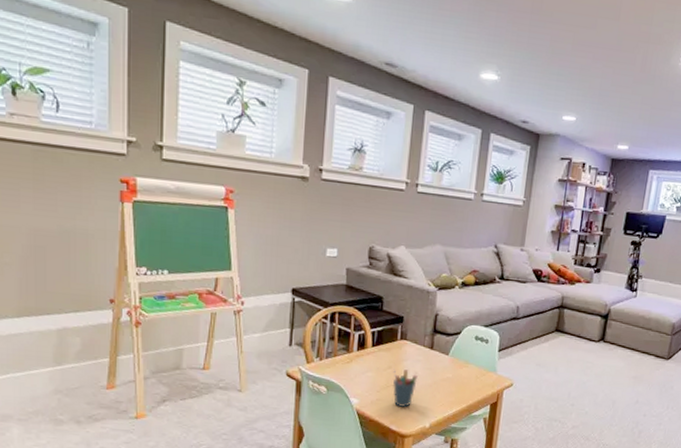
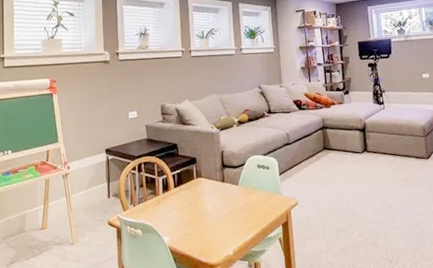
pen holder: present [393,369,418,407] -> none [194,204,216,239]

